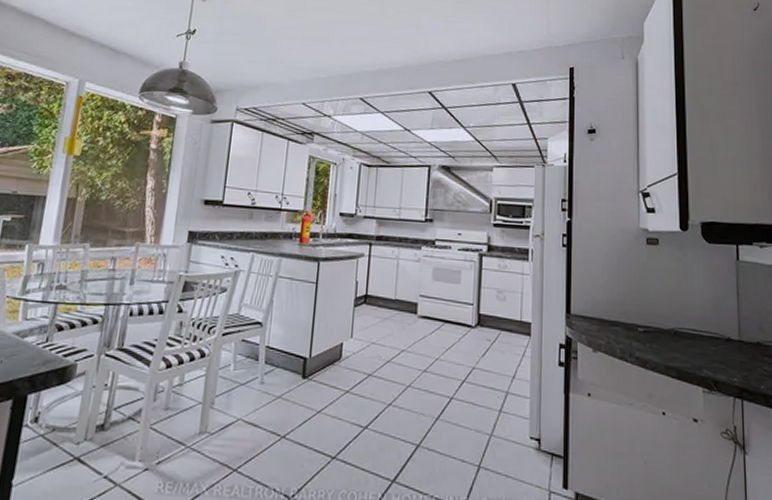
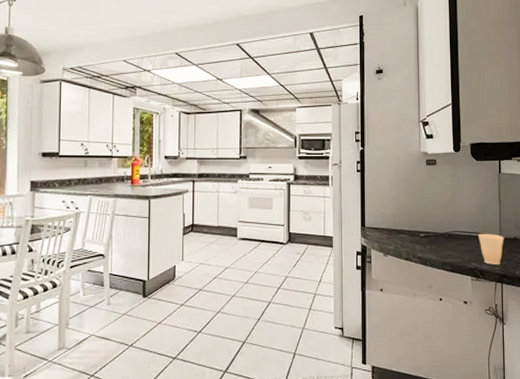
cup: none [711,333,745,376] -> present [478,233,504,266]

